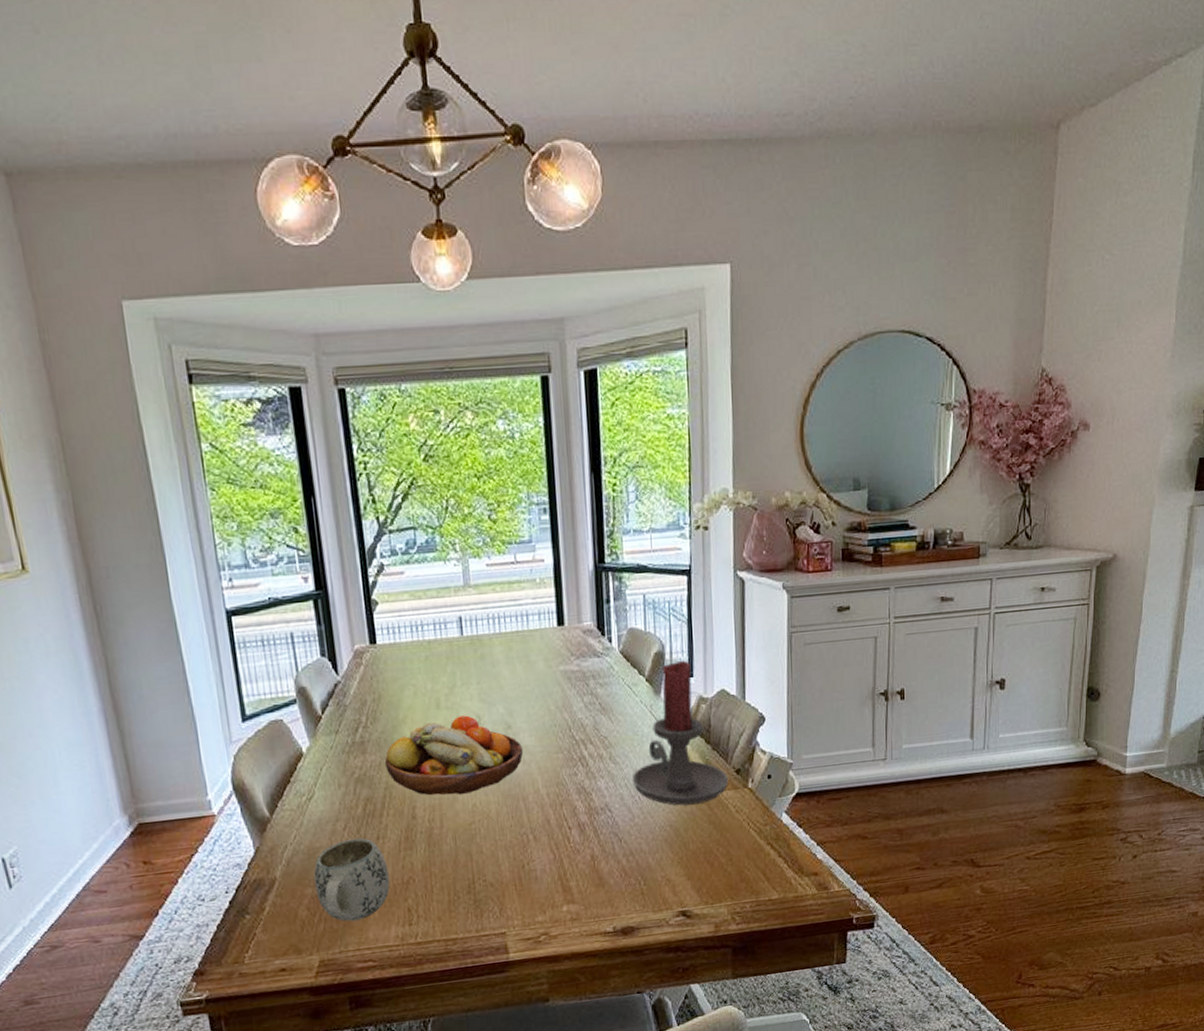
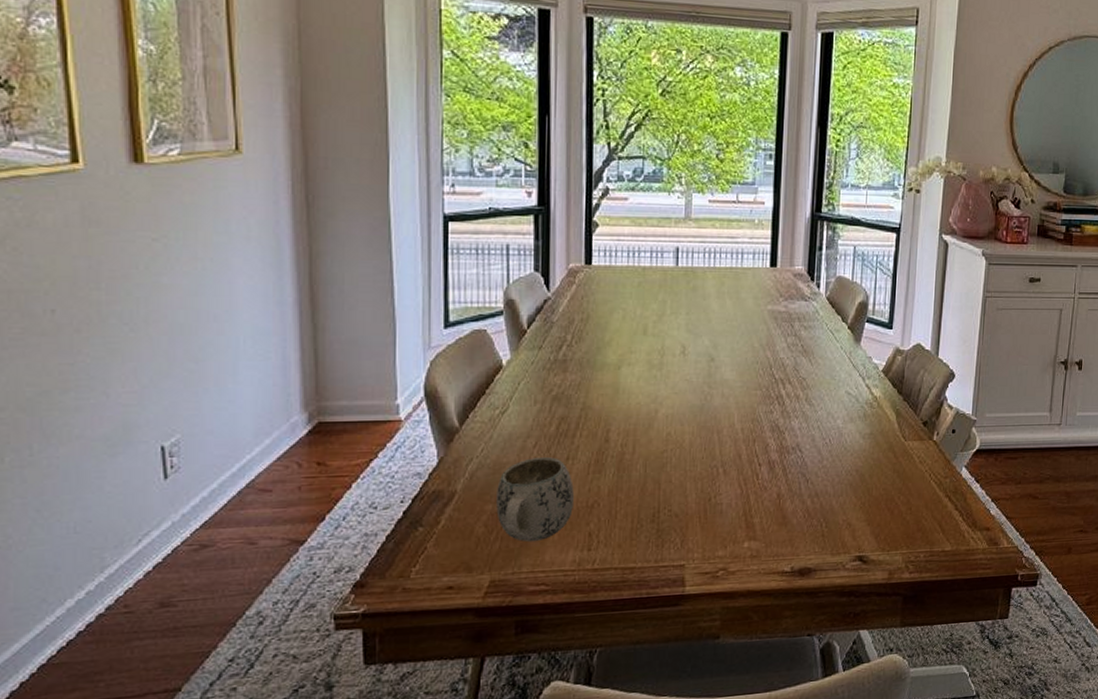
fruit bowl: present [384,715,524,795] -> none [584,344,724,423]
candle holder: present [632,661,729,806] -> none [824,313,916,452]

